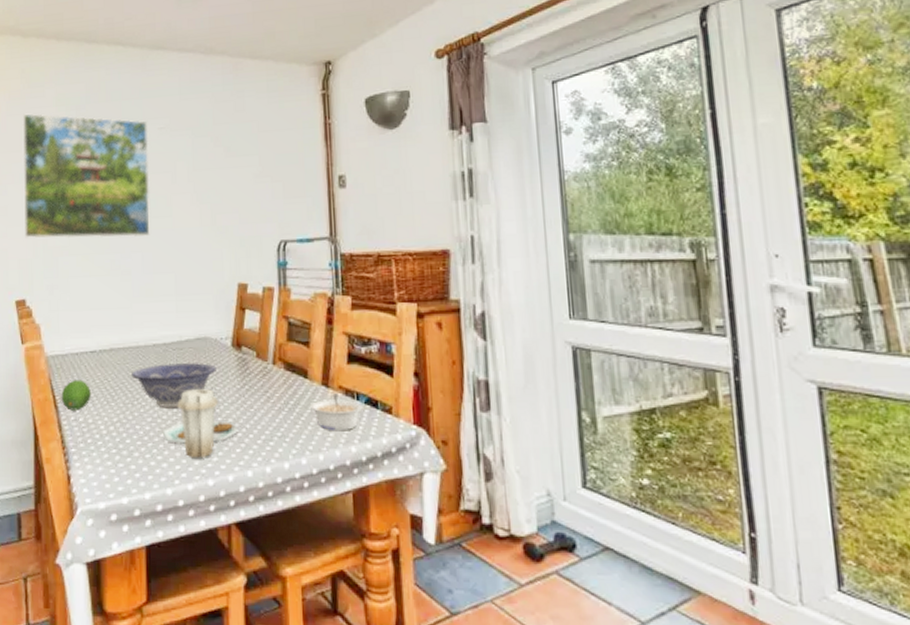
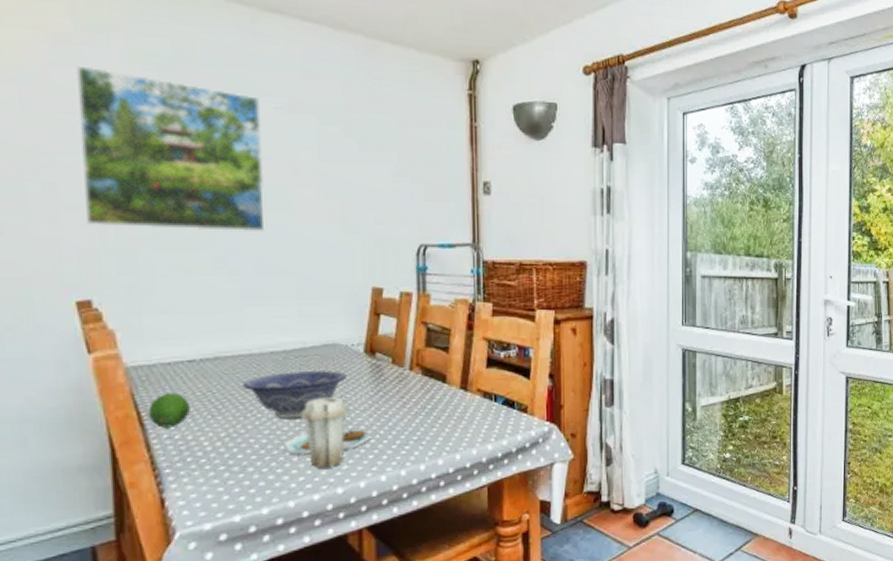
legume: present [310,393,363,432] -> none [448,396,500,432]

